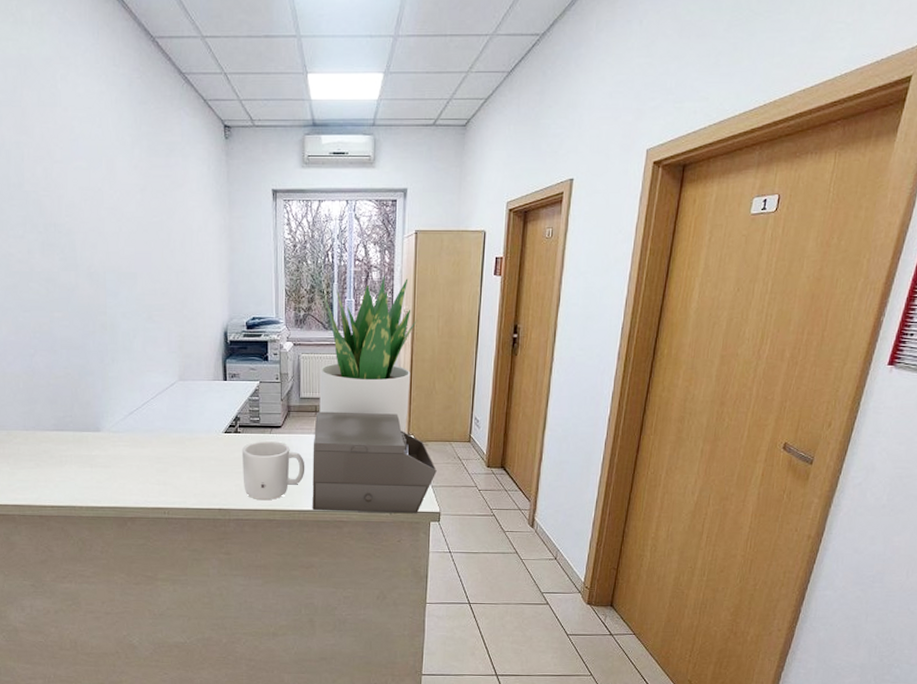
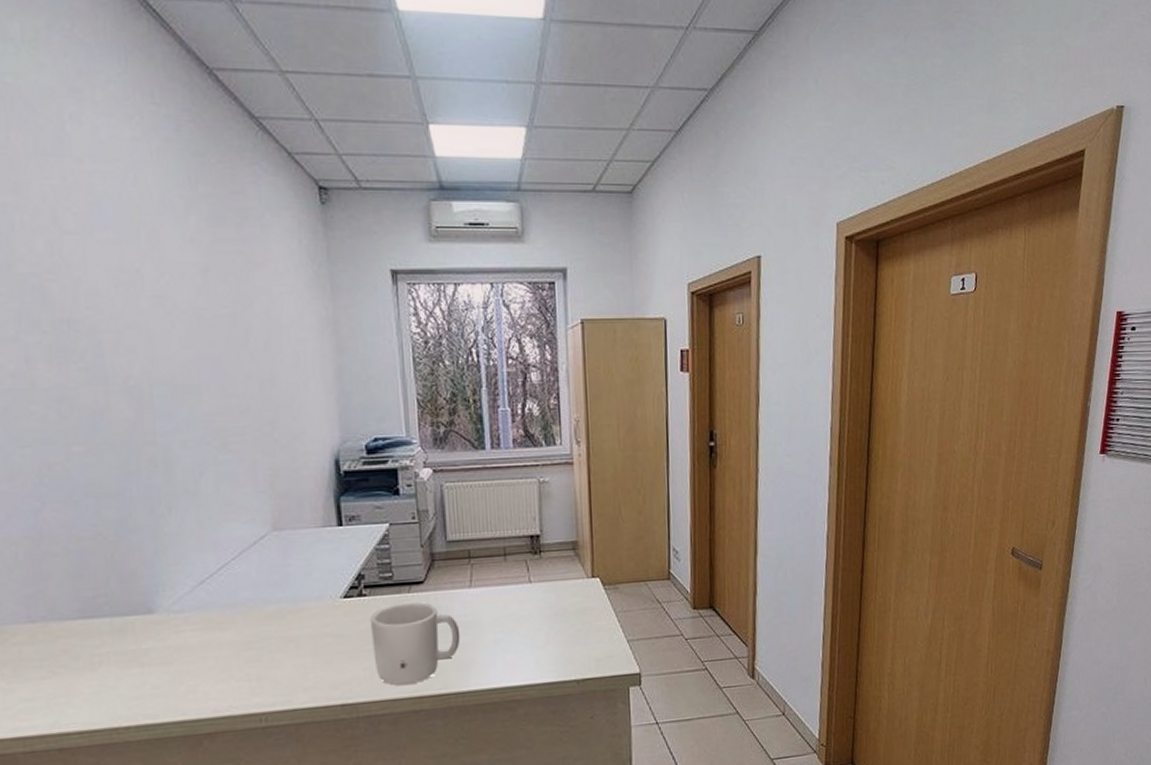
sewing box: present [312,411,437,514] -> none [468,551,632,691]
planter: present [319,276,417,433] -> none [470,377,592,576]

